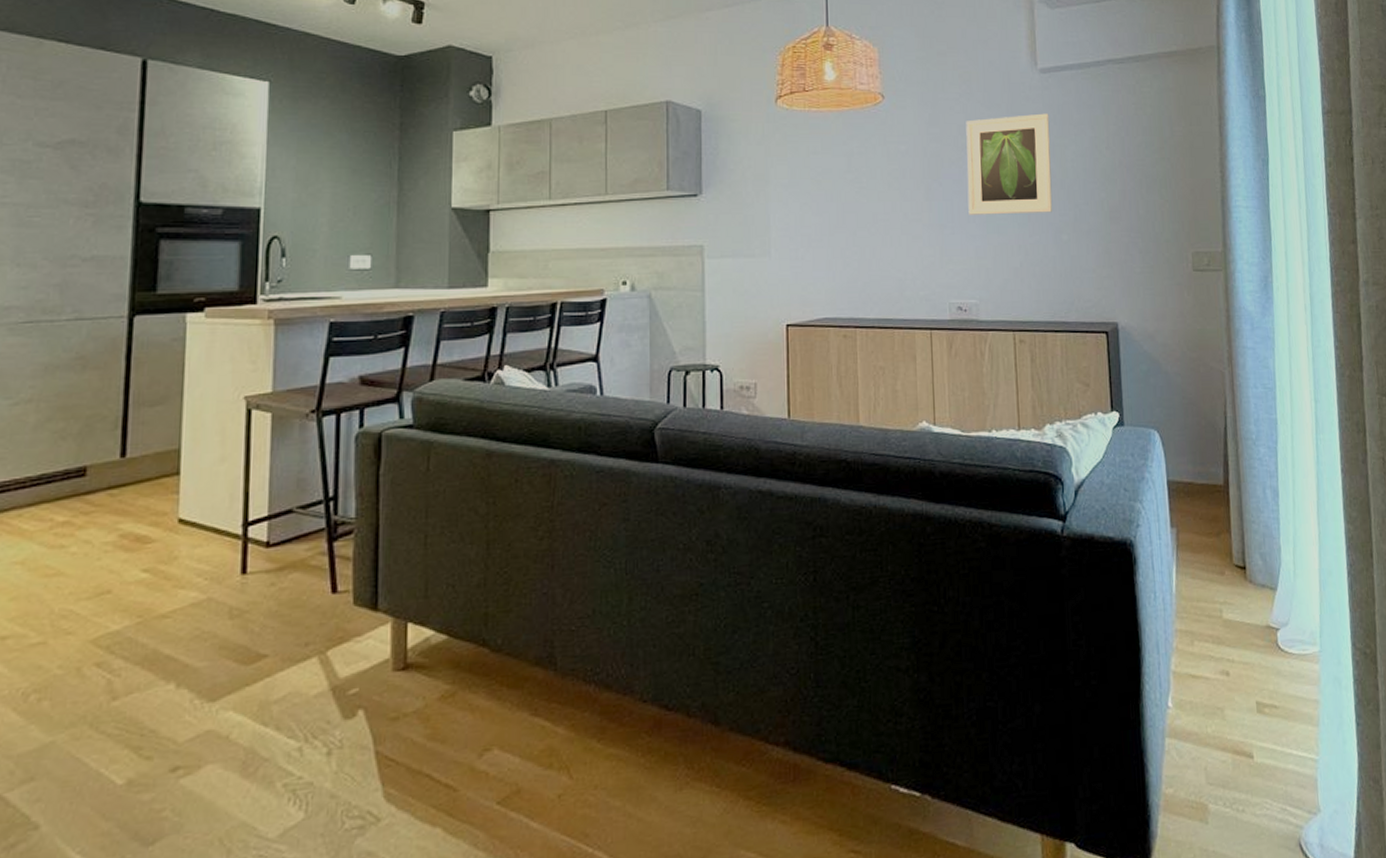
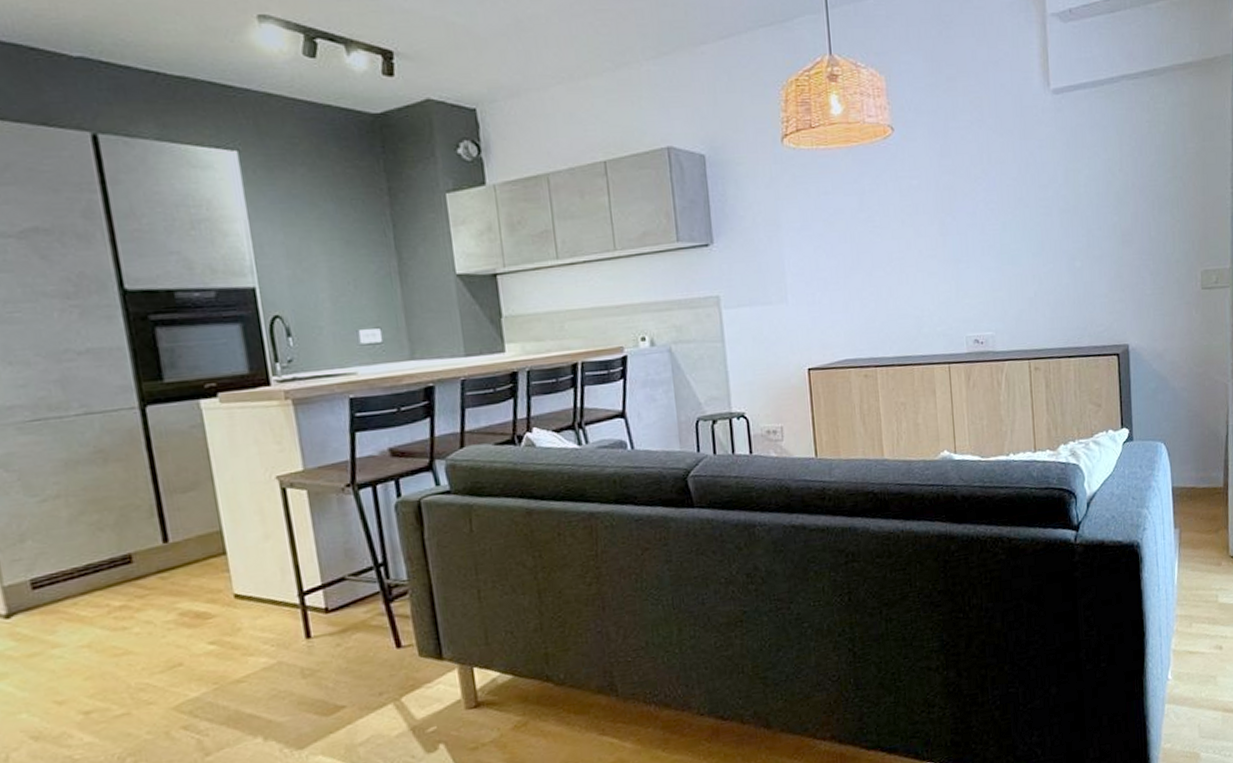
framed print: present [966,113,1053,215] -> none [978,137,1067,248]

